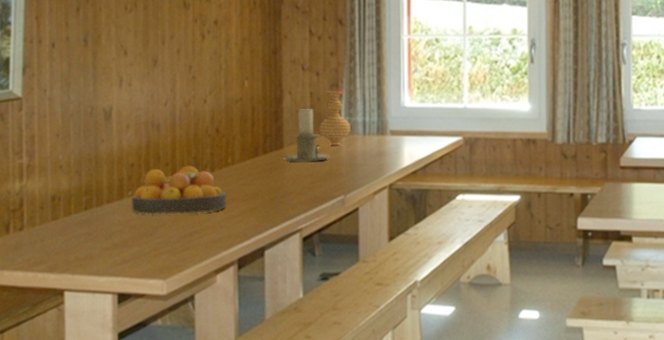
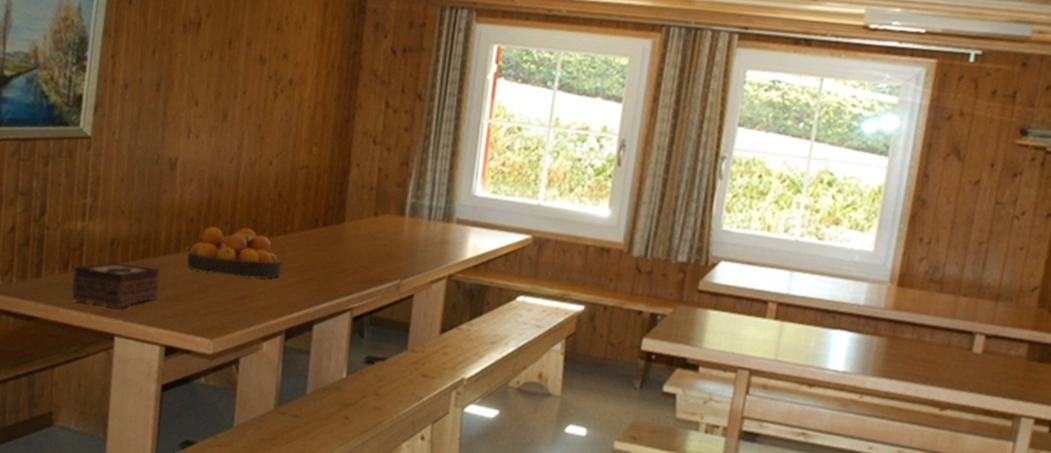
tissue box: none [15,216,105,262] -> present [71,261,160,308]
candle holder: present [282,109,331,162] -> none [342,184,392,242]
vase: present [319,89,352,146] -> none [383,167,417,228]

